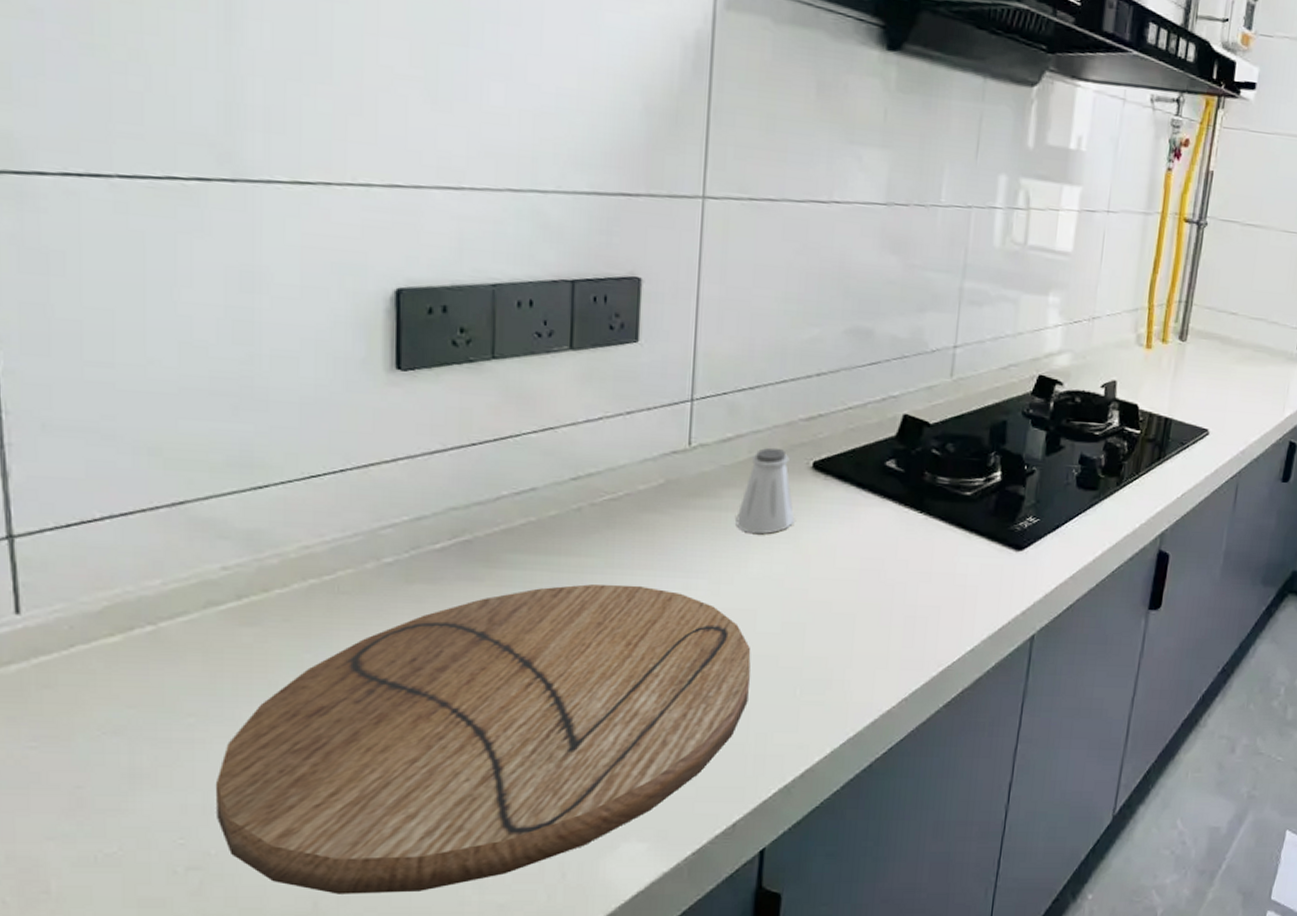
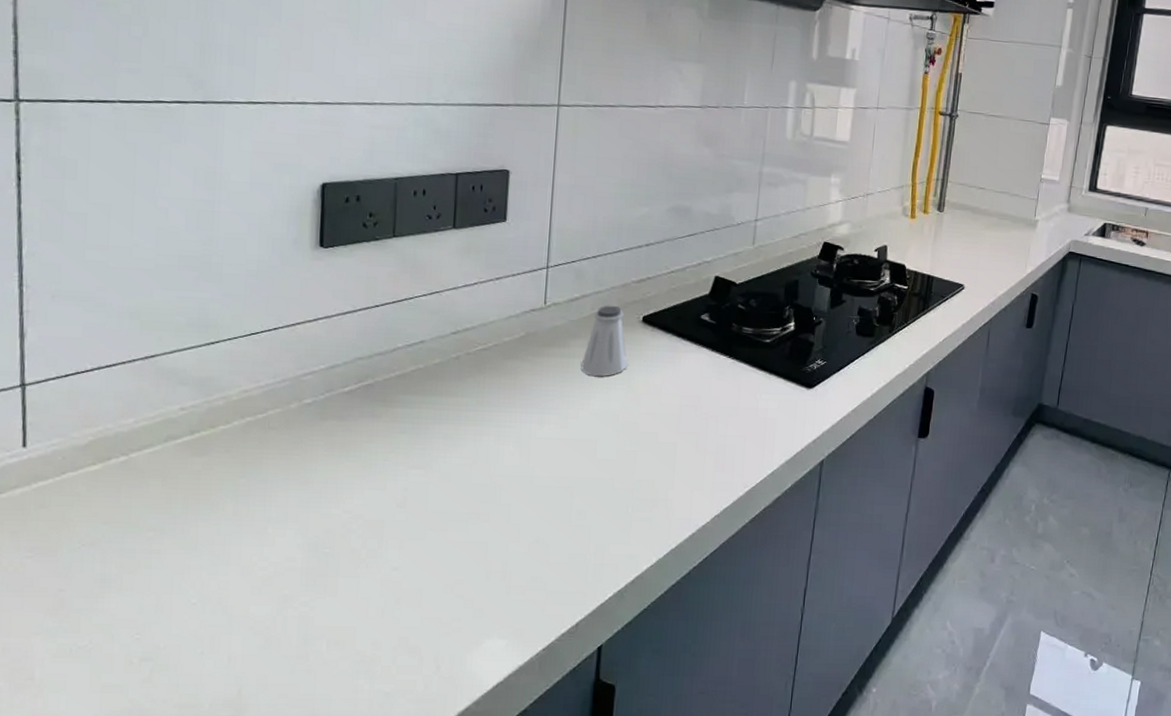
cutting board: present [215,584,751,894] -> none [166,420,592,683]

